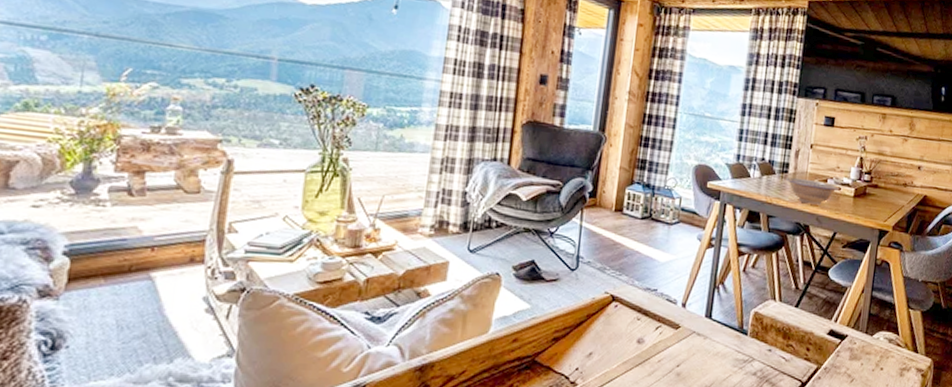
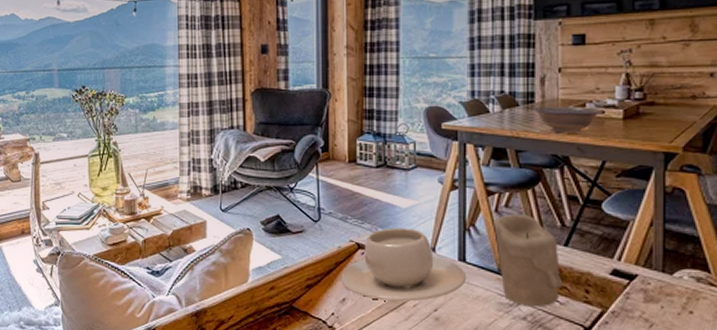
teacup: none [590,281,711,357] -> present [341,227,467,302]
candle: none [740,275,791,364] -> present [494,214,563,307]

